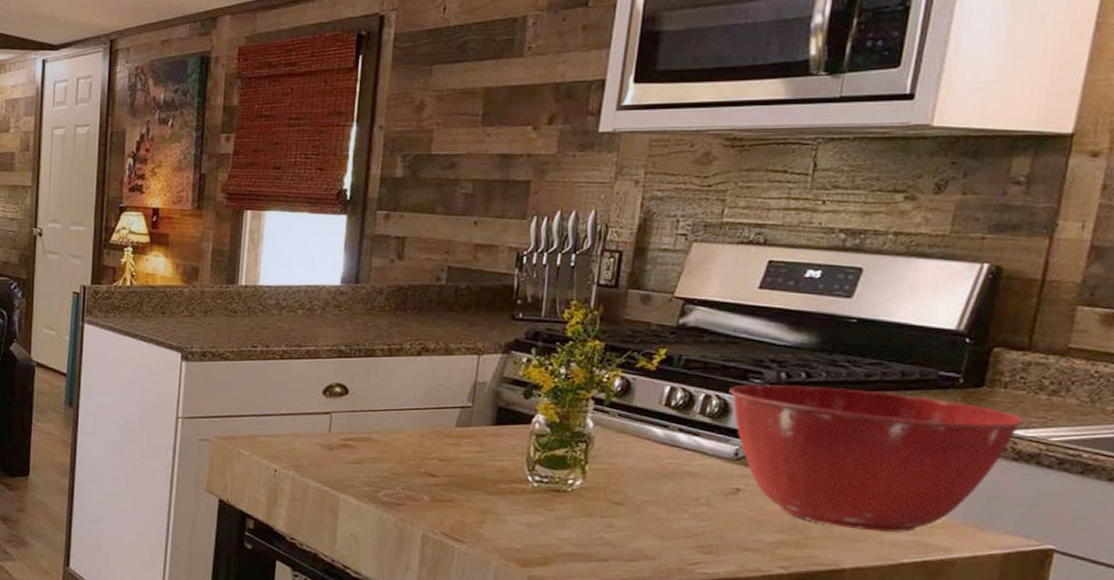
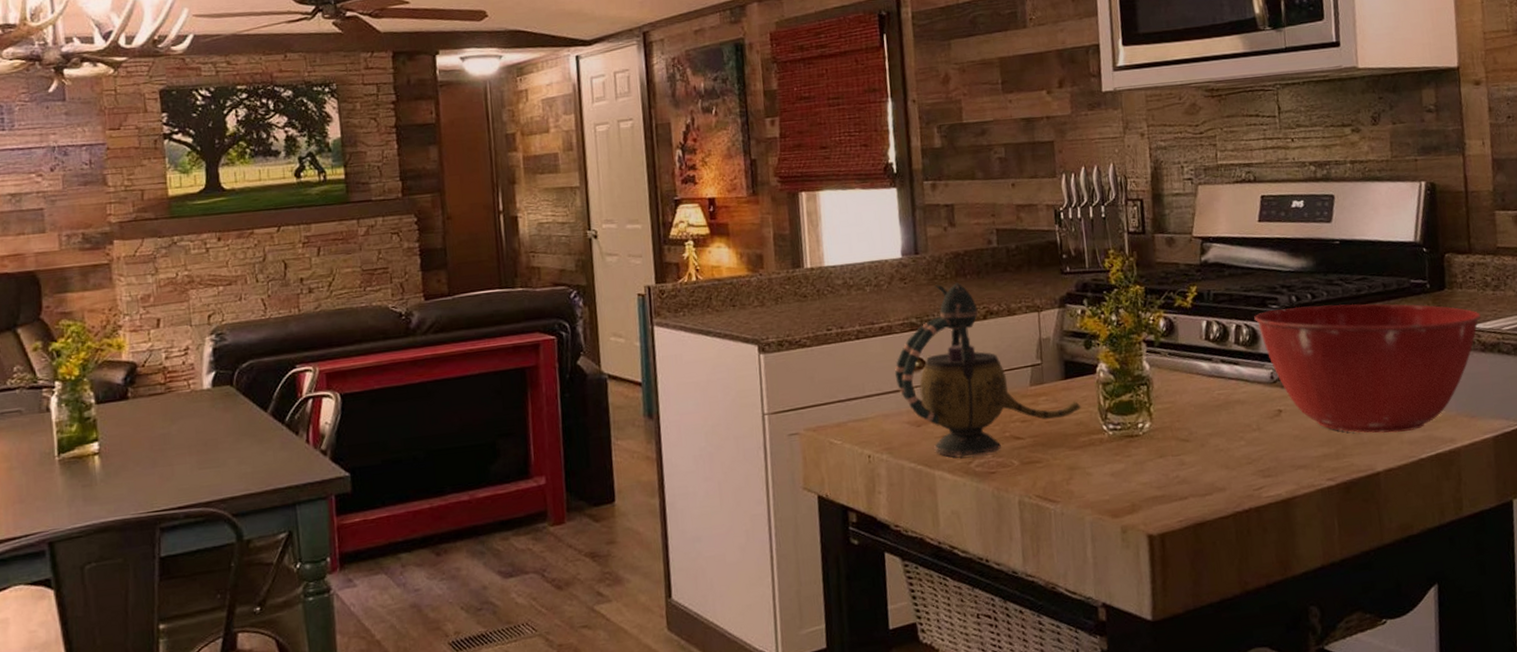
teapot: none [314,316,508,487] -> present [894,282,1082,457]

